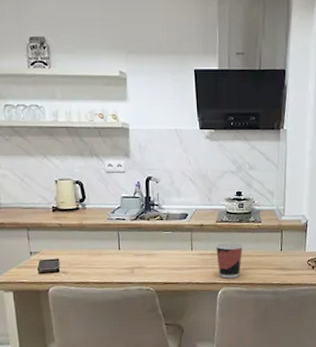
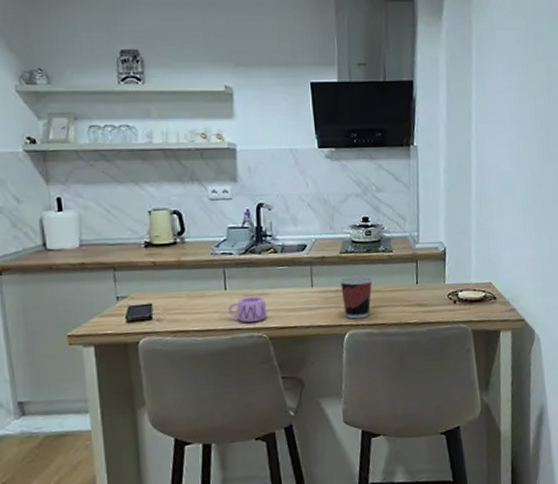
mug: none [121,255,154,277] -> present [228,295,268,322]

